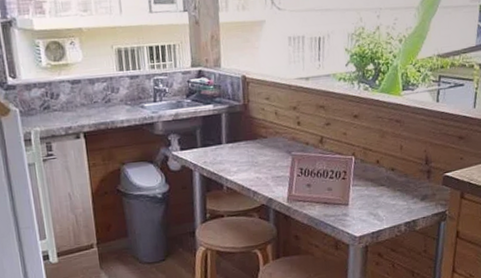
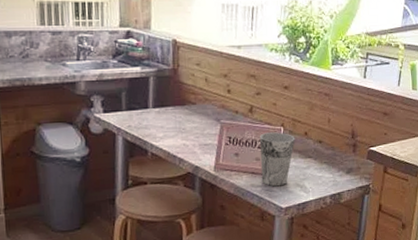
cup: none [331,161,367,216] -> present [260,132,295,187]

